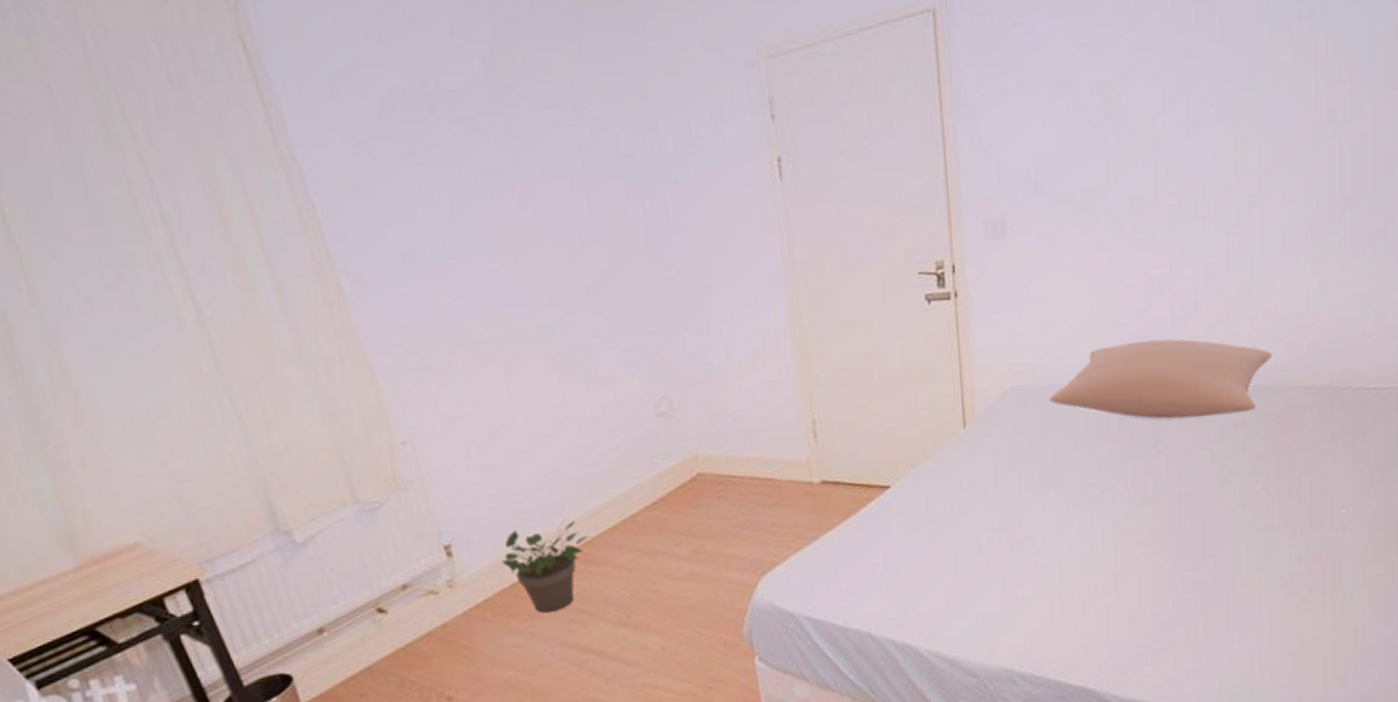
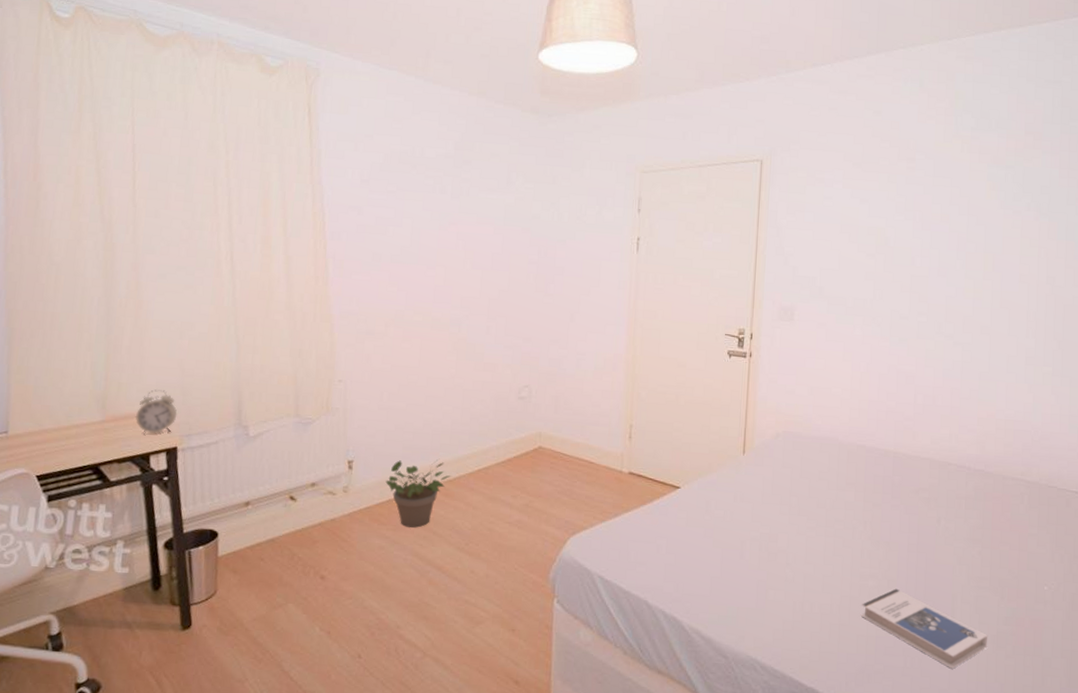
alarm clock: none [124,507,185,573] -> present [136,389,177,435]
pillow: present [1049,339,1273,419] -> none [812,415,993,489]
hardback book: none [1130,550,1281,628] -> present [860,588,988,669]

